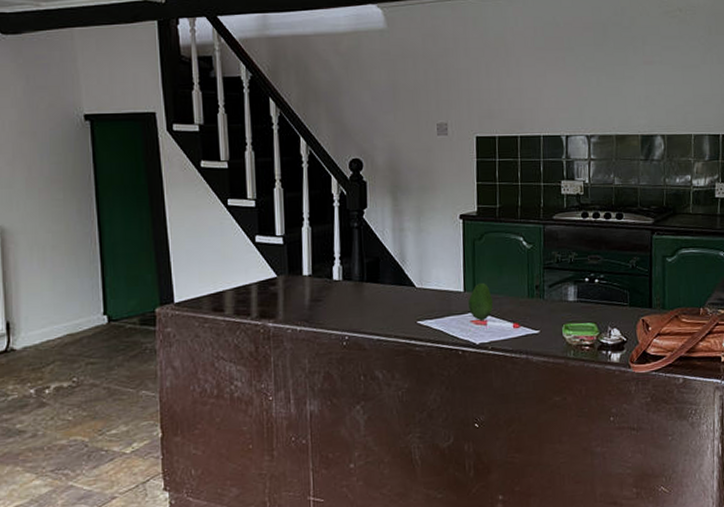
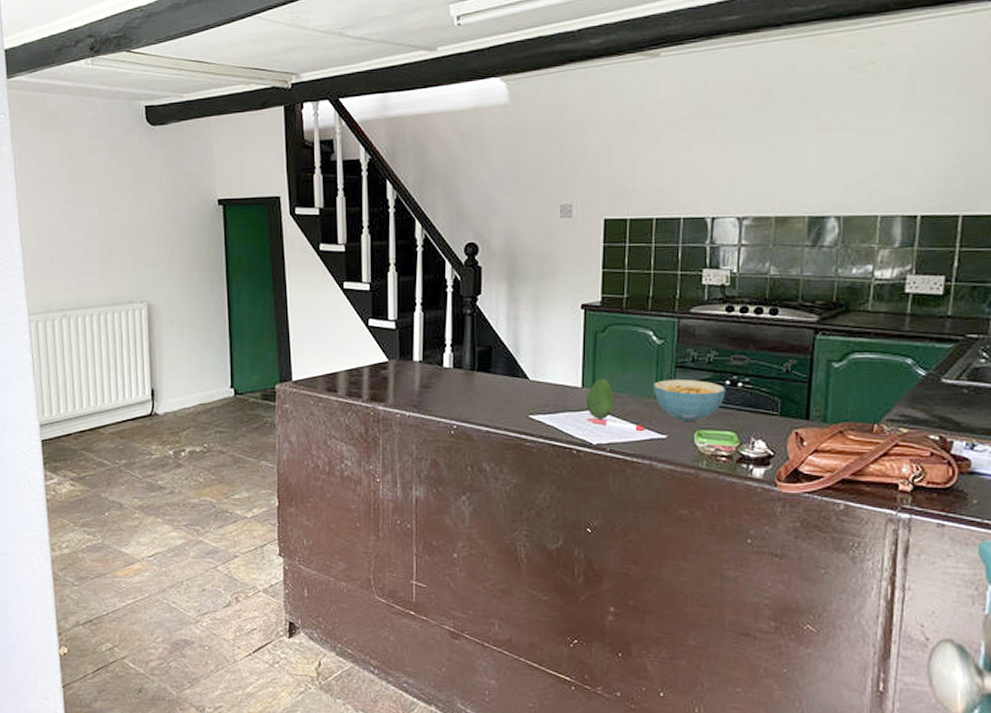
cereal bowl: none [526,279,586,316] -> present [654,380,726,421]

